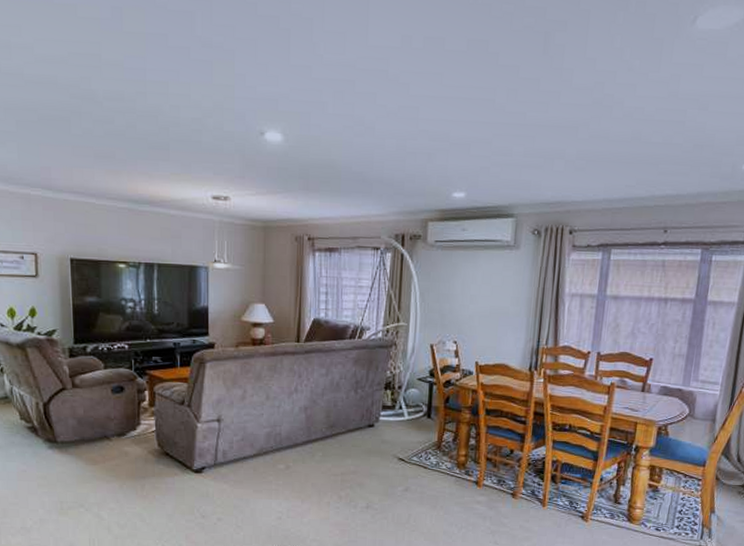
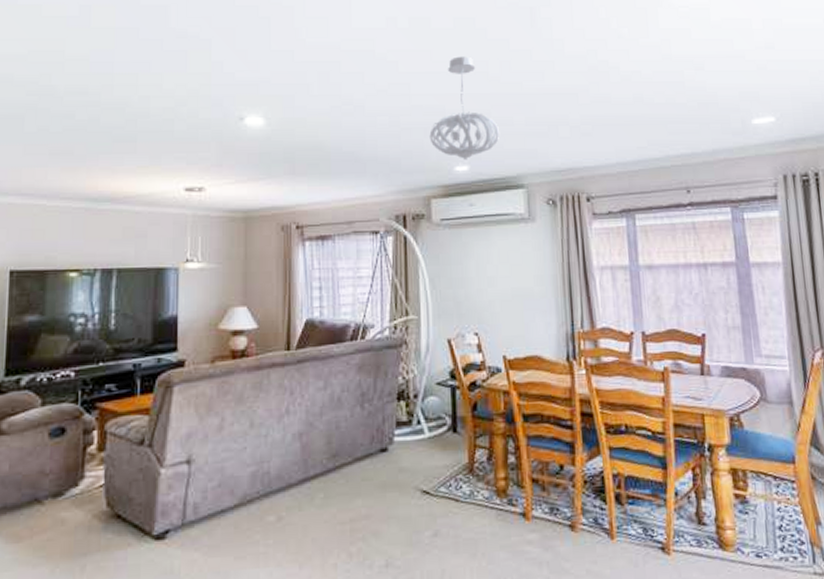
pendant light: none [432,81,499,188] -> present [429,56,500,161]

